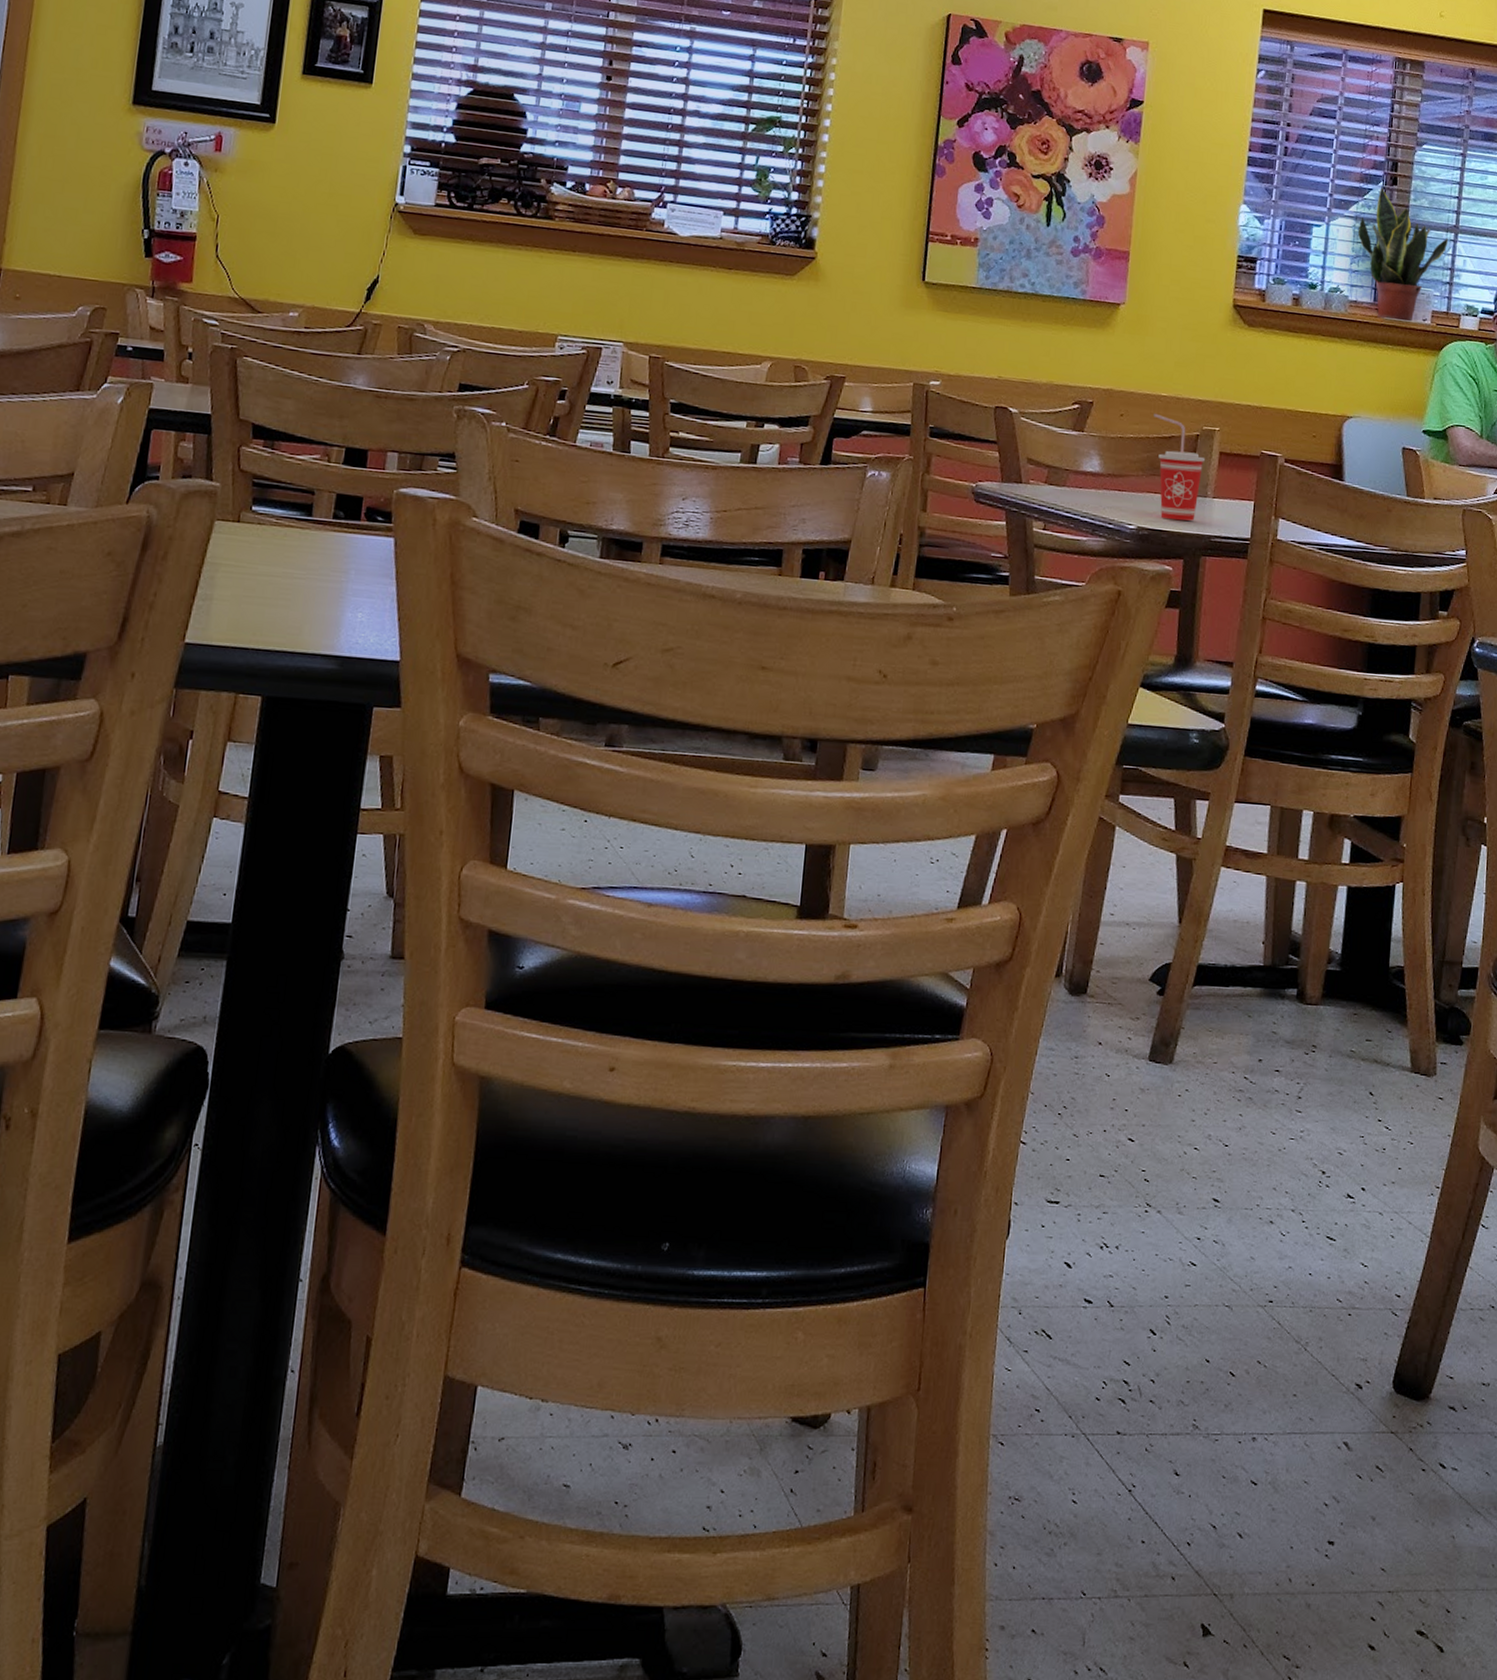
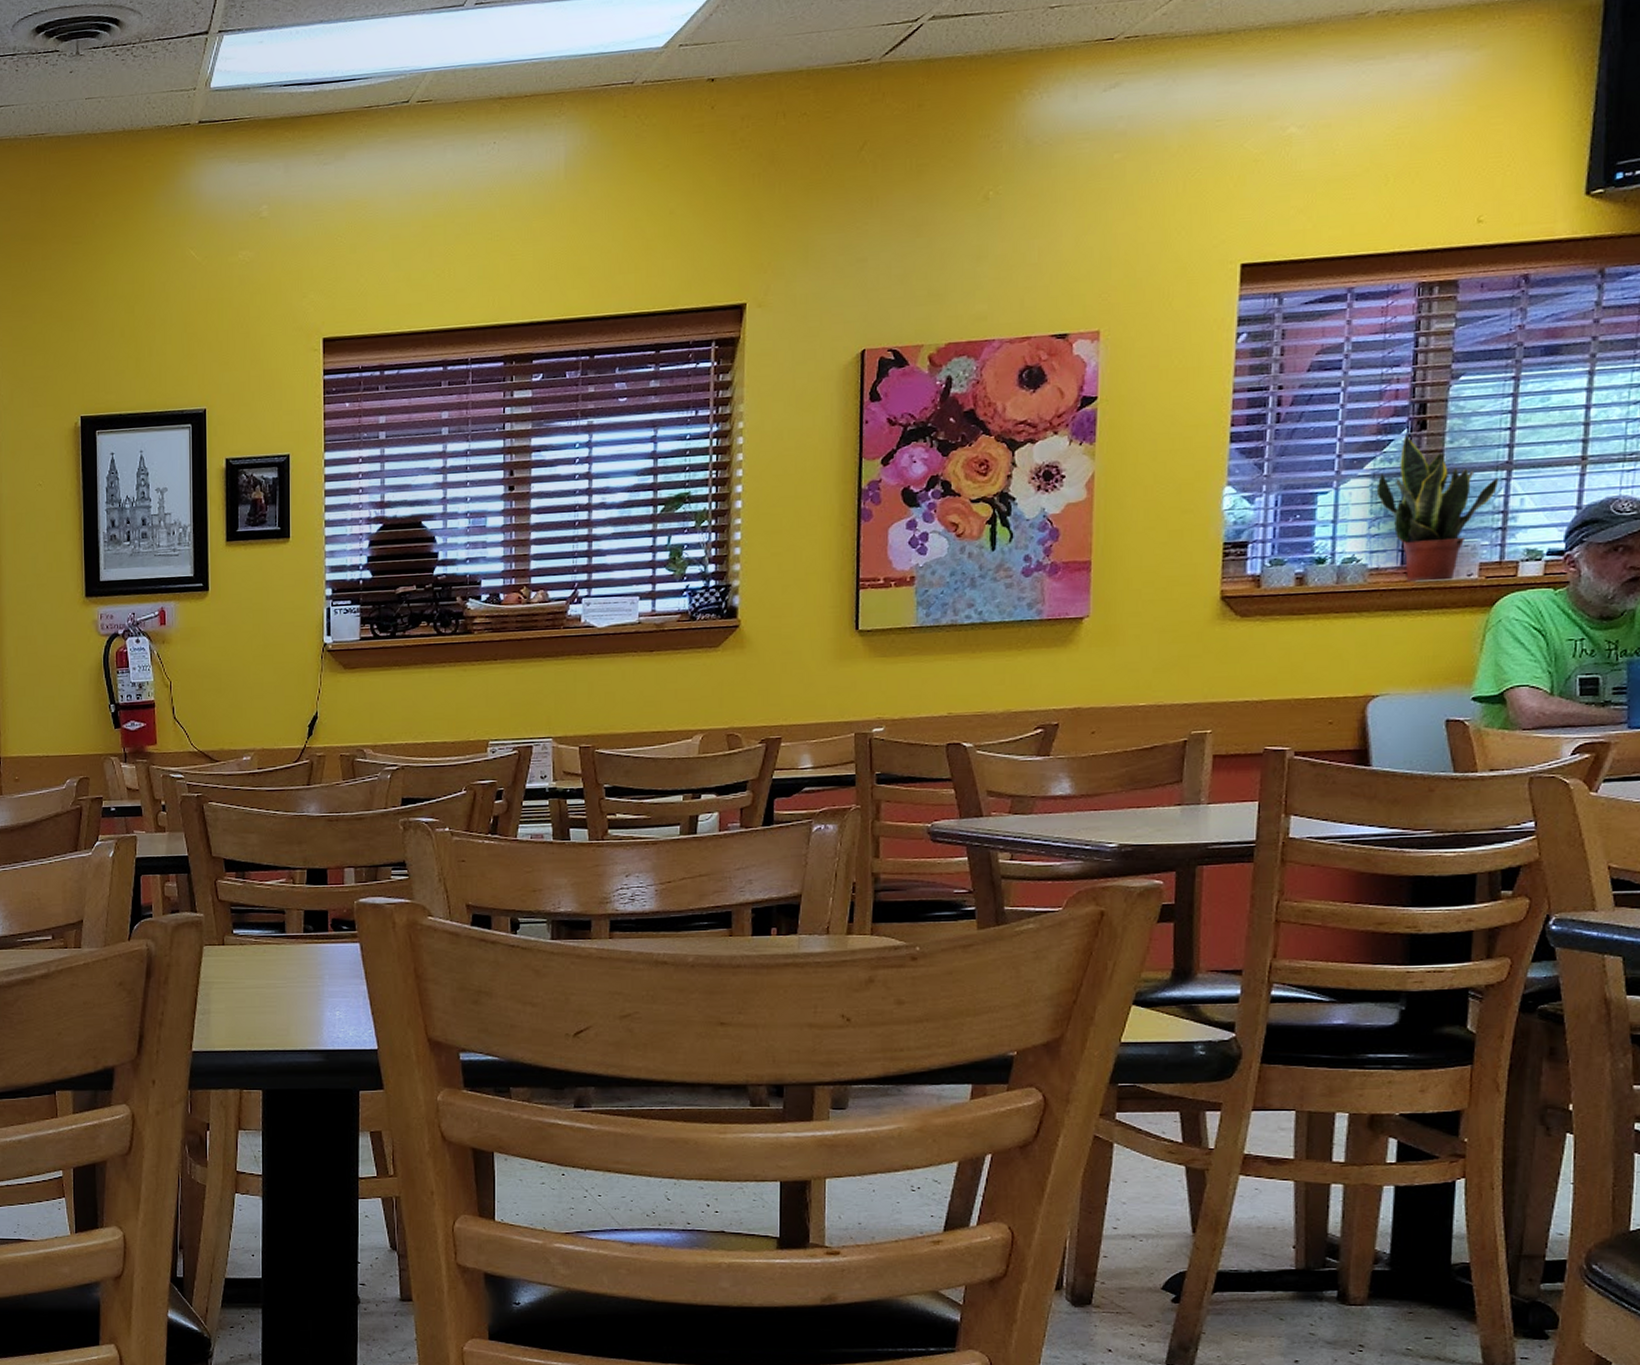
beverage cup: present [1154,413,1206,521] -> none [1131,725,1197,833]

